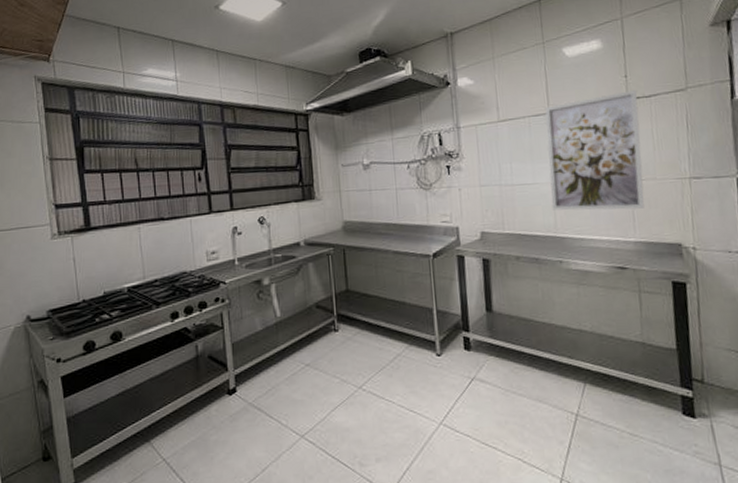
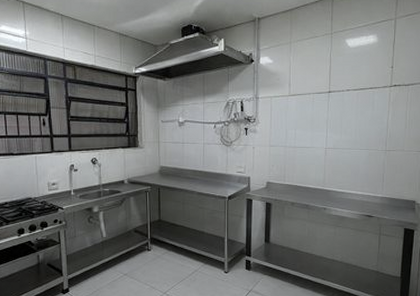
wall art: present [545,90,644,211] -> none [323,79,399,172]

